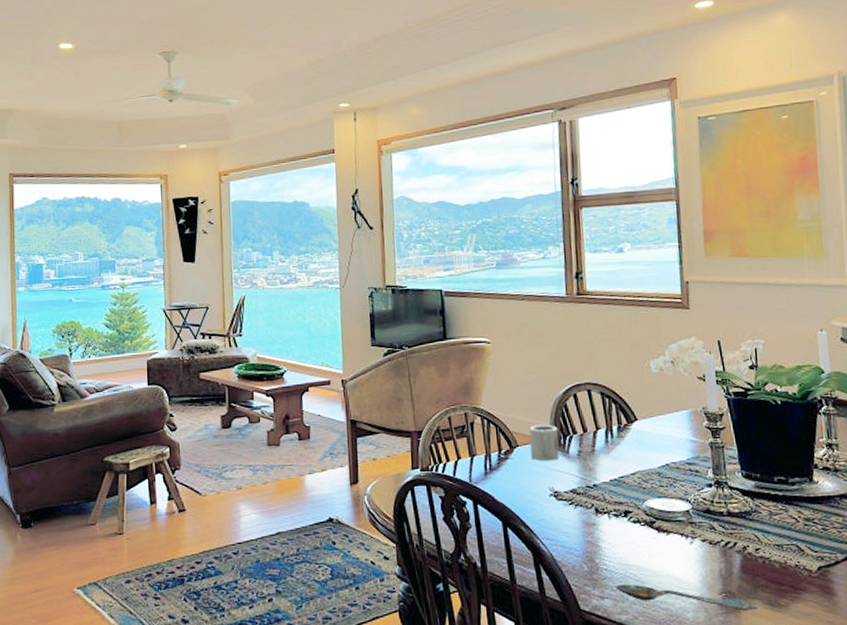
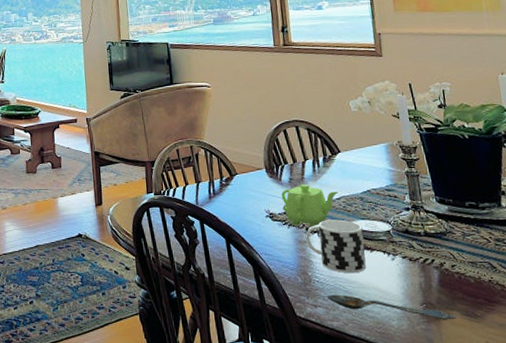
cup: present [529,424,559,462] -> none [246,156,273,187]
teapot: none [568,458,634,507] -> present [281,184,339,227]
cup: none [594,498,661,560] -> present [305,219,366,274]

